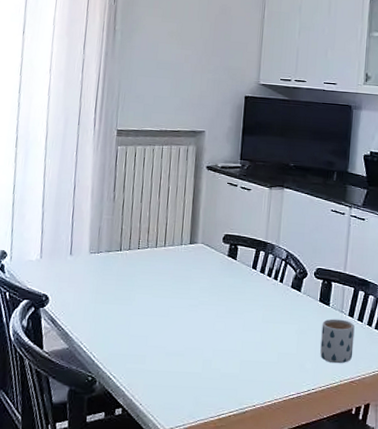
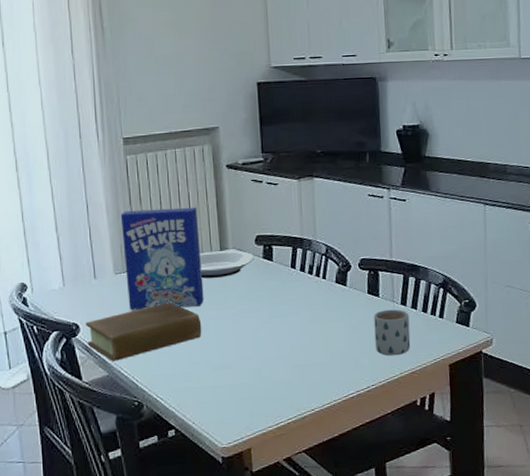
book: none [53,285,163,336] -> present [85,302,202,362]
cereal box: none [97,196,174,293] -> present [120,207,204,310]
plate: none [168,243,220,269] -> present [199,250,254,279]

